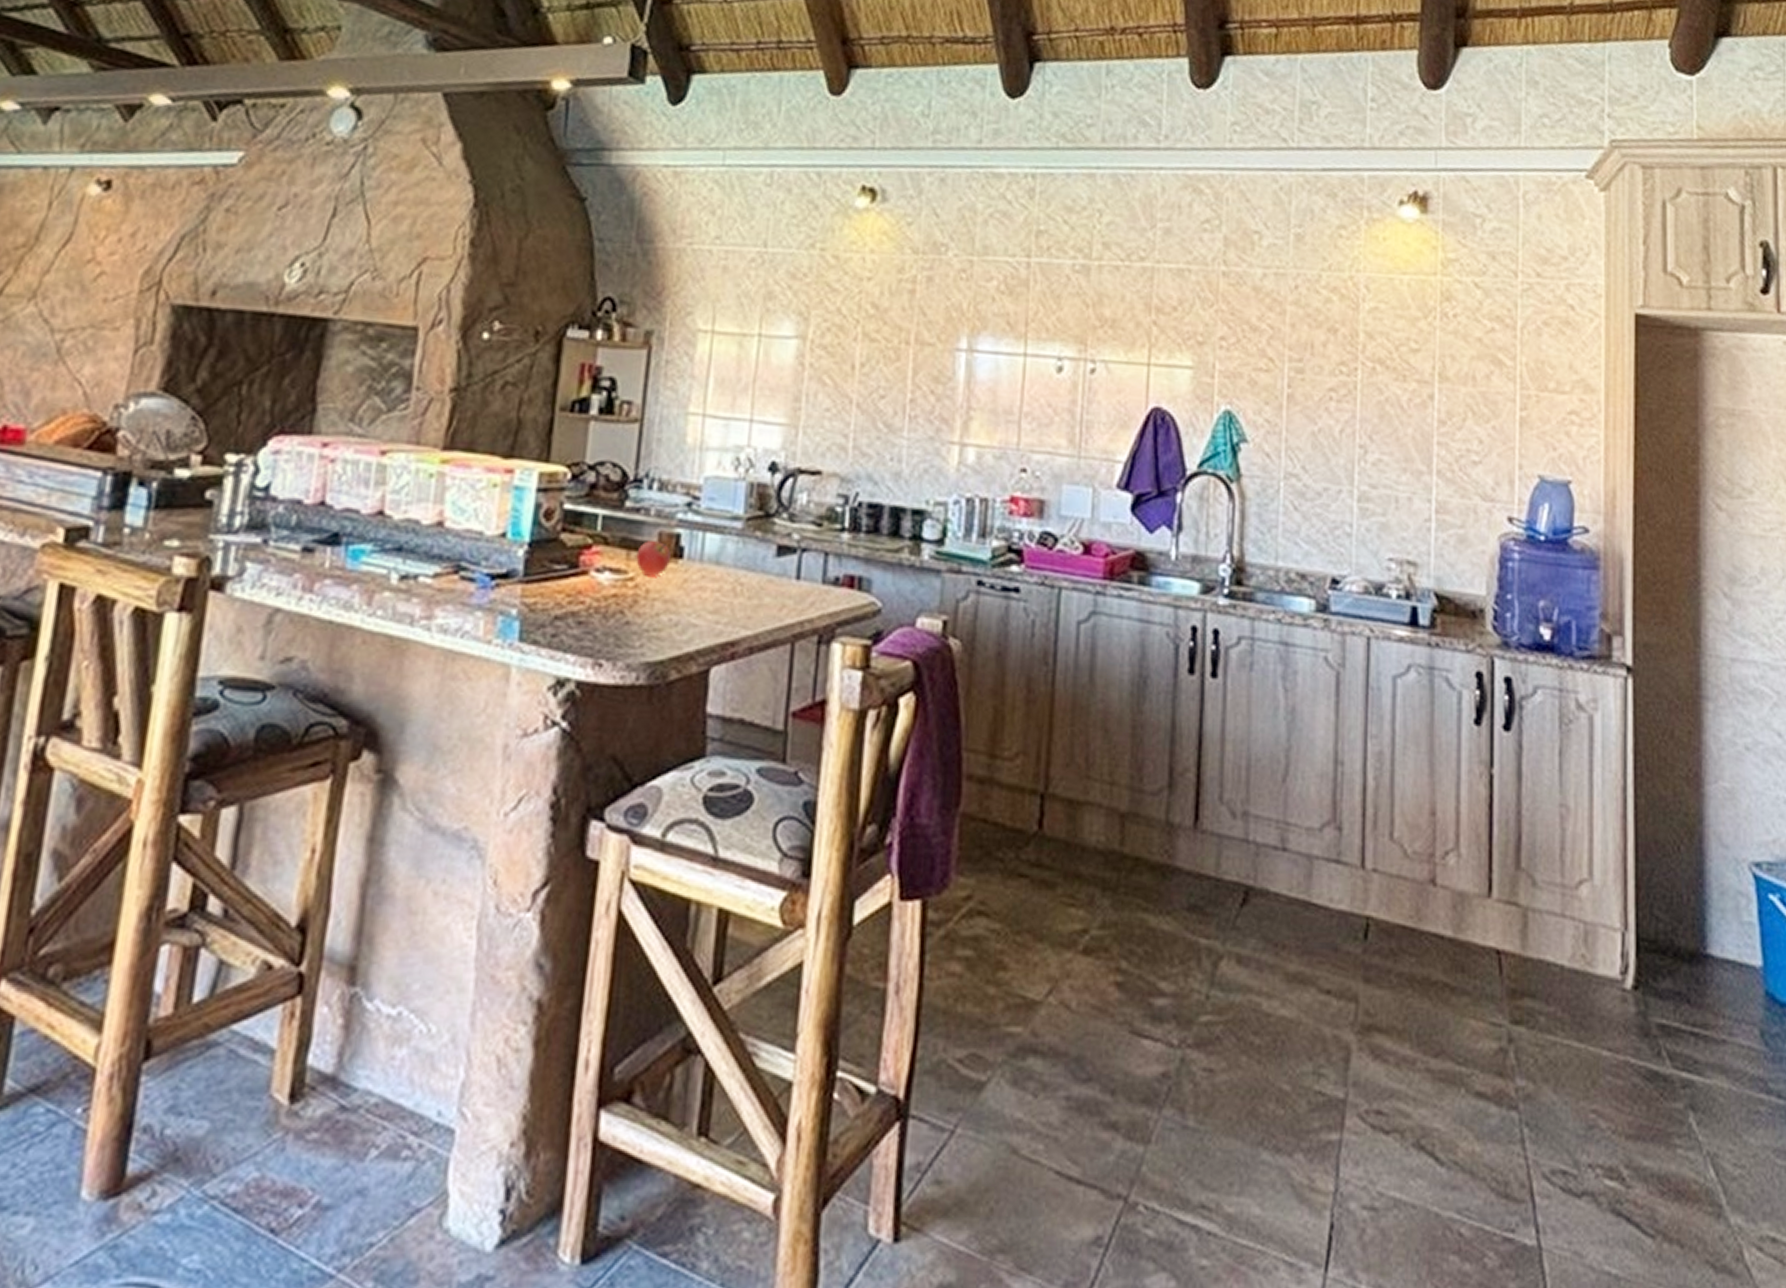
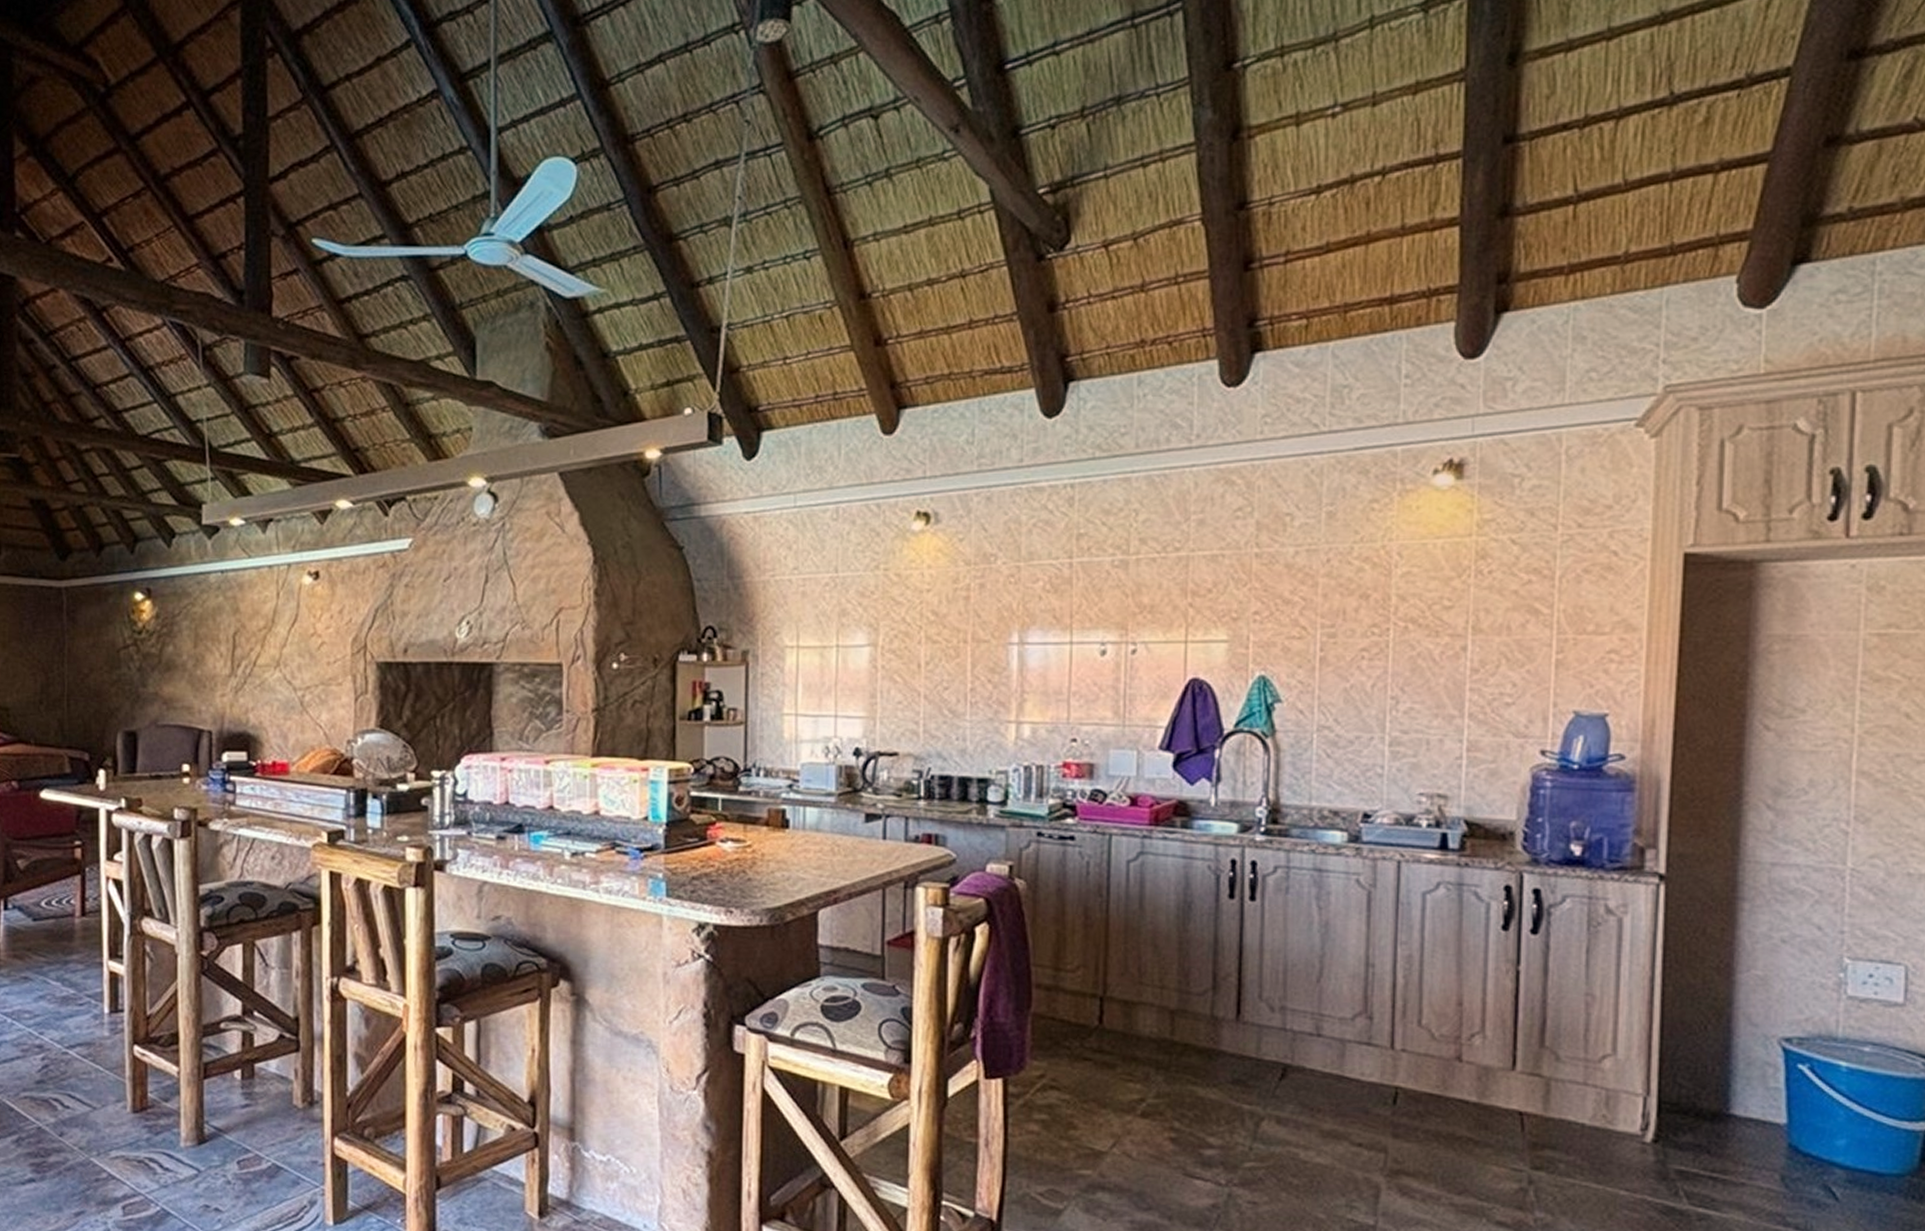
fruit: present [636,541,671,577] -> none [751,816,779,843]

